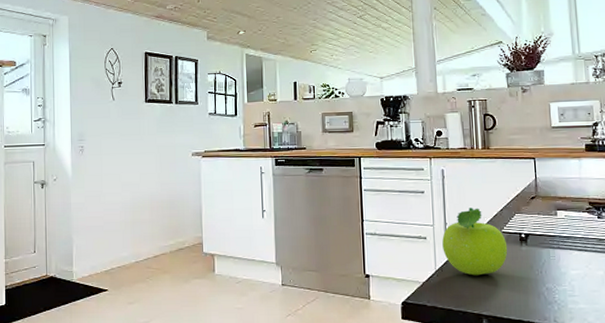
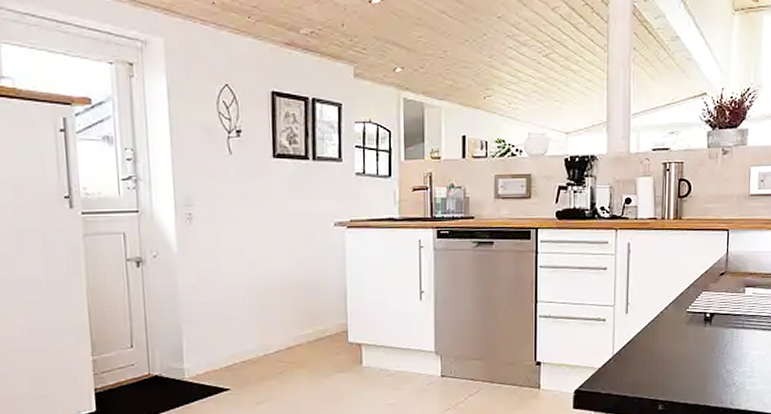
fruit: present [442,208,508,276] -> none [622,285,691,360]

